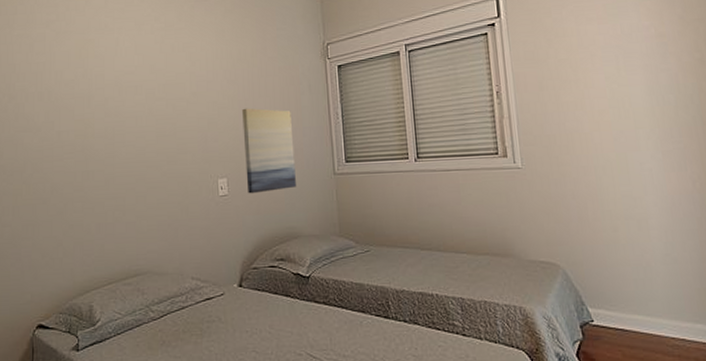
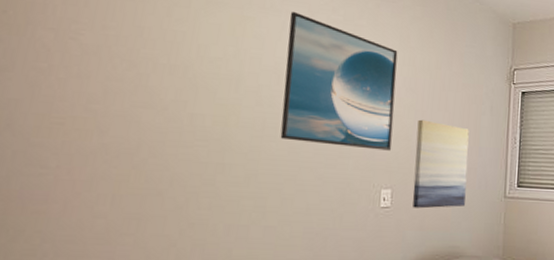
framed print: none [121,28,222,144] -> present [280,12,398,151]

